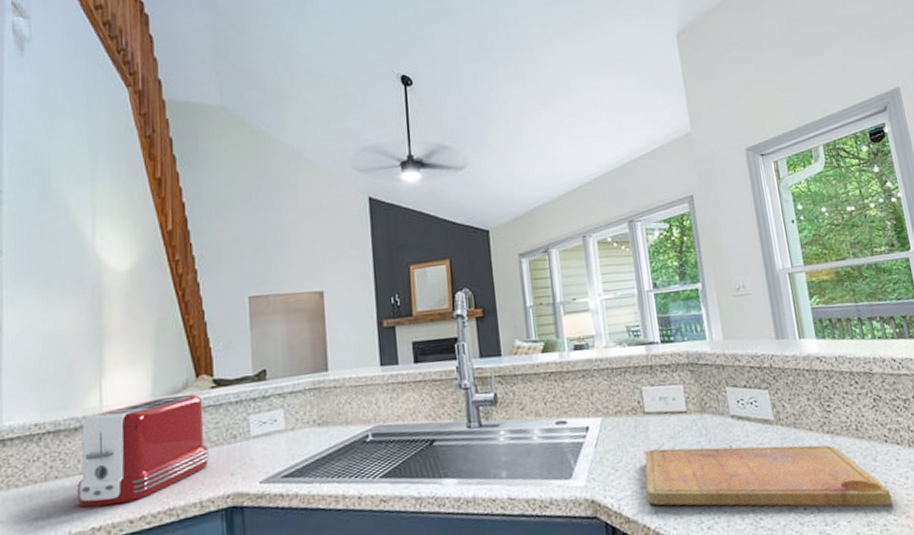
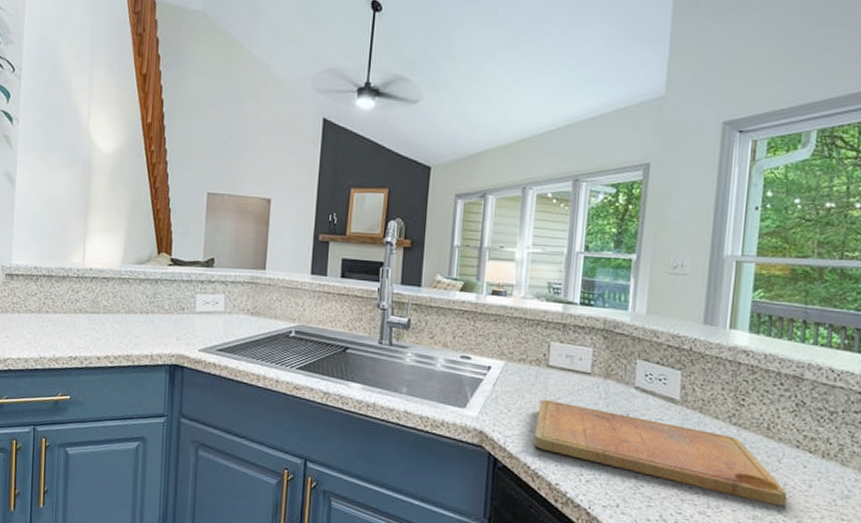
toaster: present [76,394,209,508] -> none [60,265,162,343]

